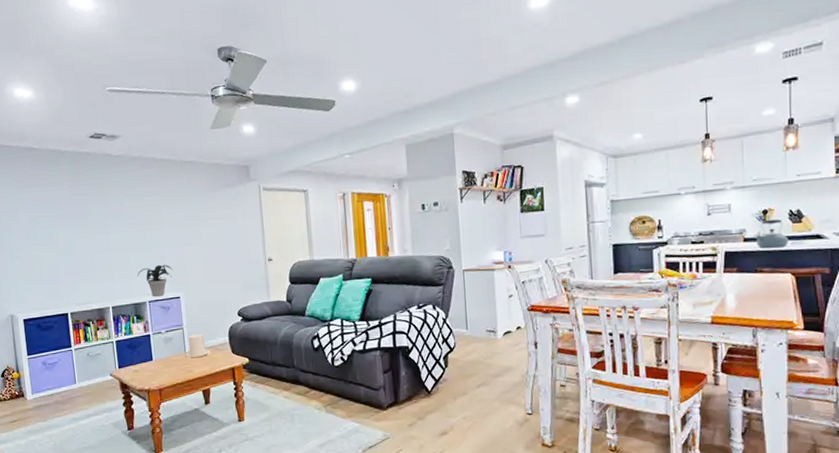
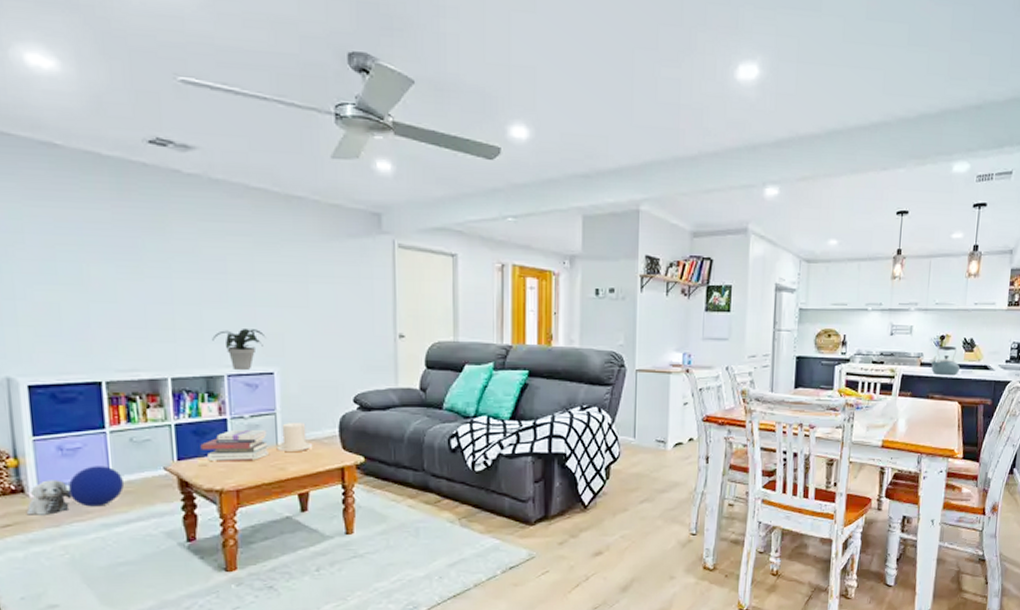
plush toy: none [25,386,53,413] -> present [26,480,72,515]
ball: none [50,375,86,406] -> present [67,466,125,507]
books: none [133,341,181,367] -> present [200,429,270,462]

